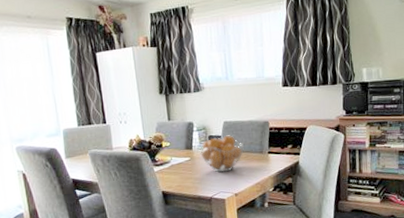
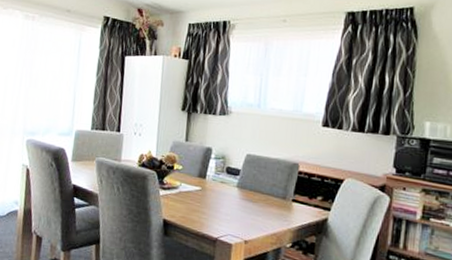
fruit basket: present [199,135,245,172] -> none [213,170,266,213]

